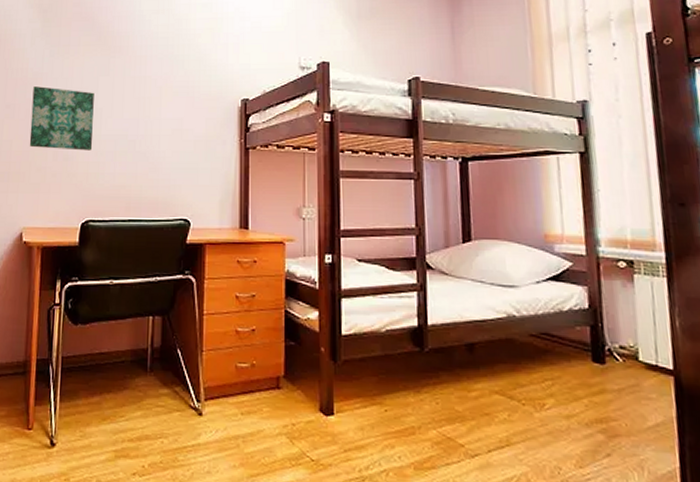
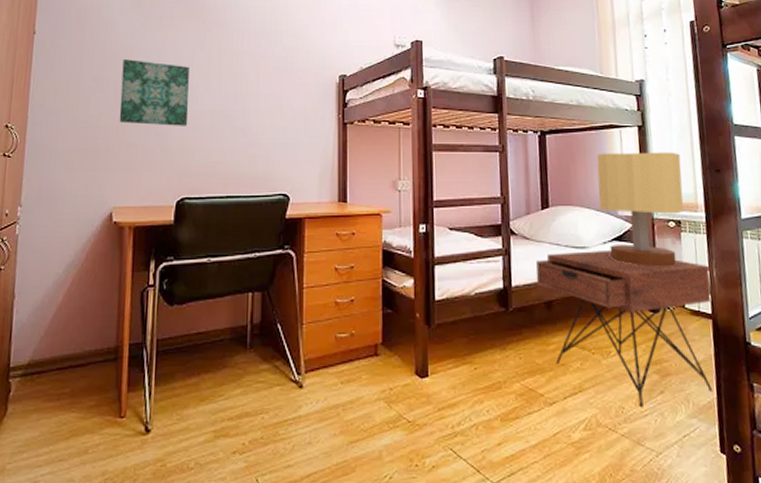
nightstand: none [455,290,675,471] -> present [535,249,713,408]
table lamp: none [529,181,637,313] -> present [597,152,684,267]

